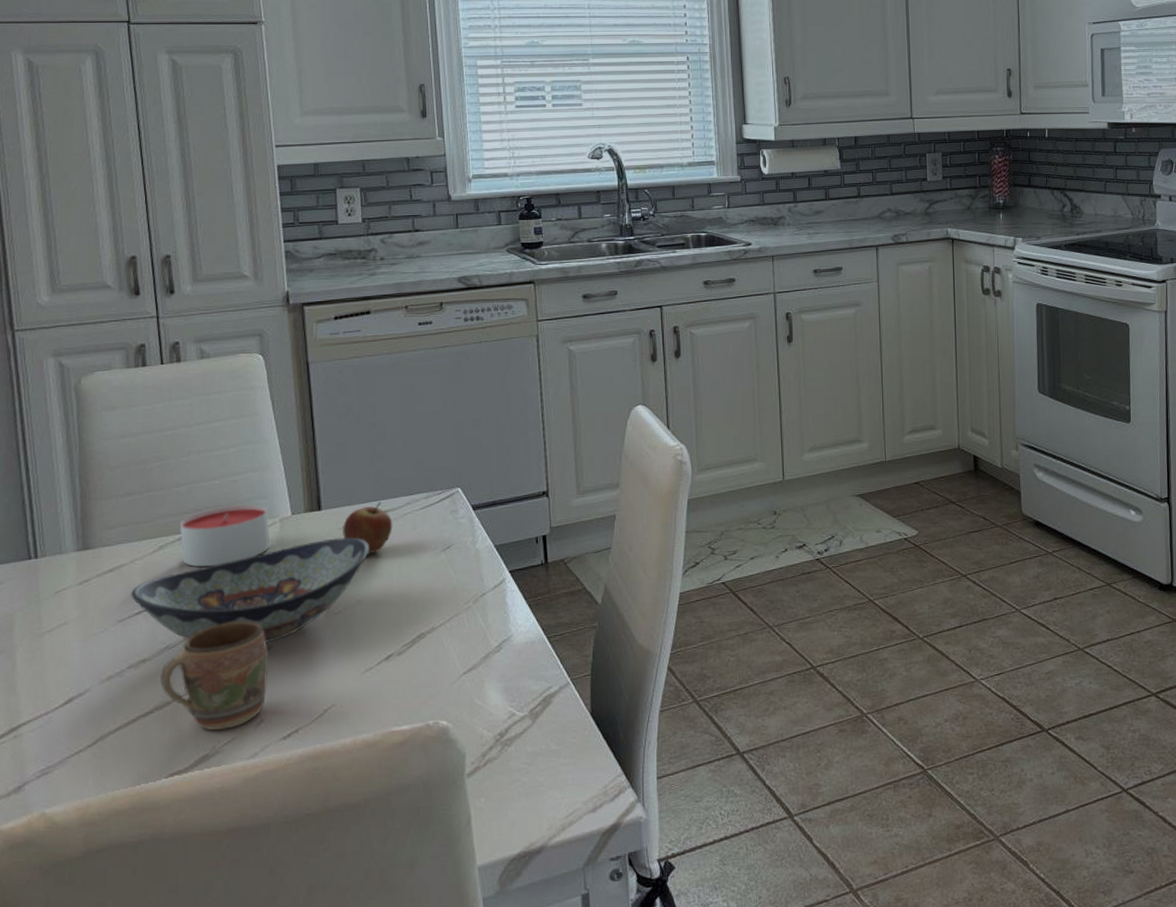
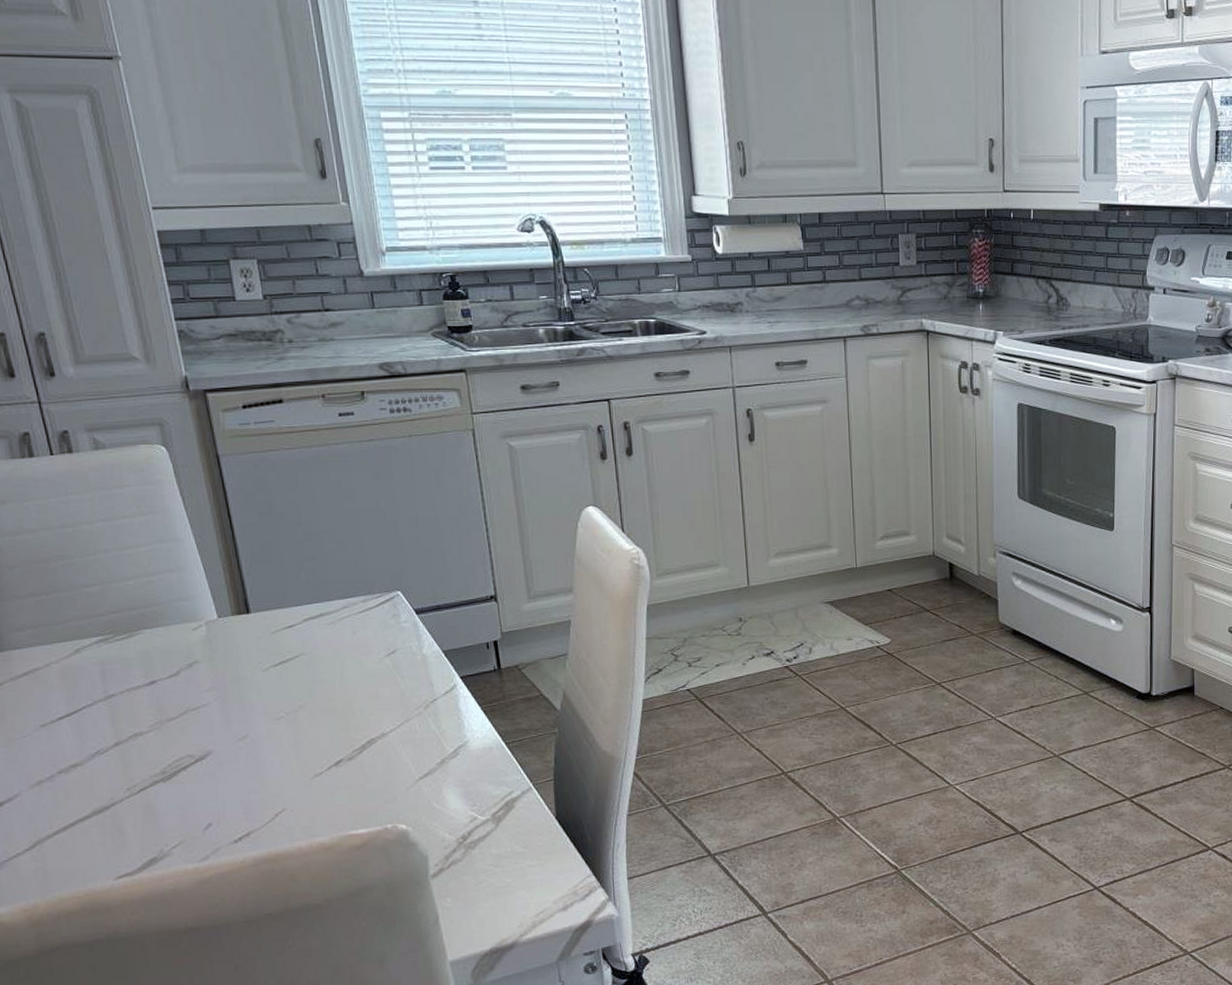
decorative bowl: present [131,537,369,643] -> none [50,641,307,748]
mug: present [161,621,268,730] -> none [95,726,211,834]
candle: present [179,504,271,567] -> none [94,606,198,671]
fruit: present [342,501,393,555] -> none [275,605,331,659]

